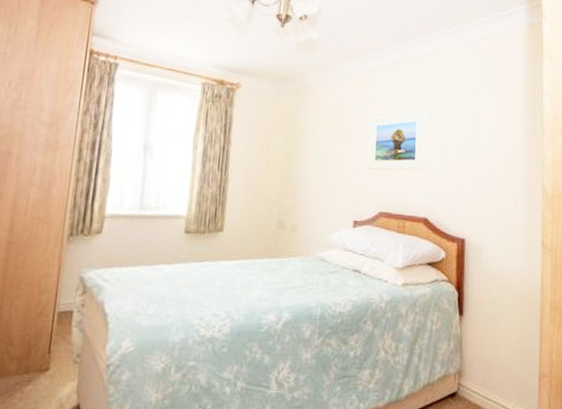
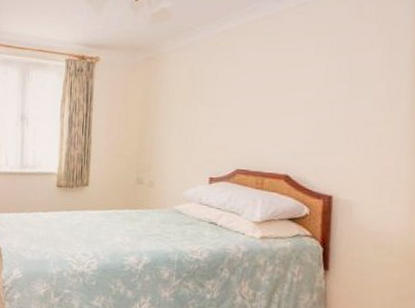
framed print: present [367,110,427,171] -> none [223,68,290,130]

